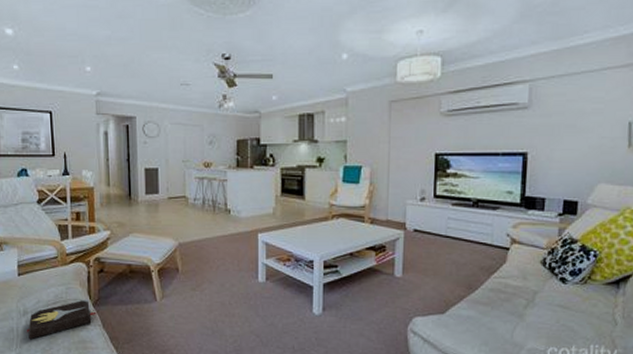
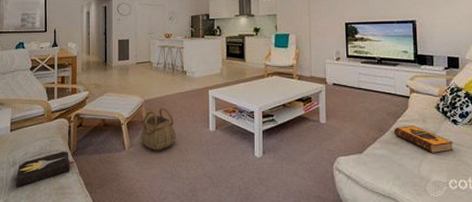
basket: none [174,253,219,304] -> present [140,107,177,151]
hardback book: none [485,283,559,317] -> present [393,125,454,154]

